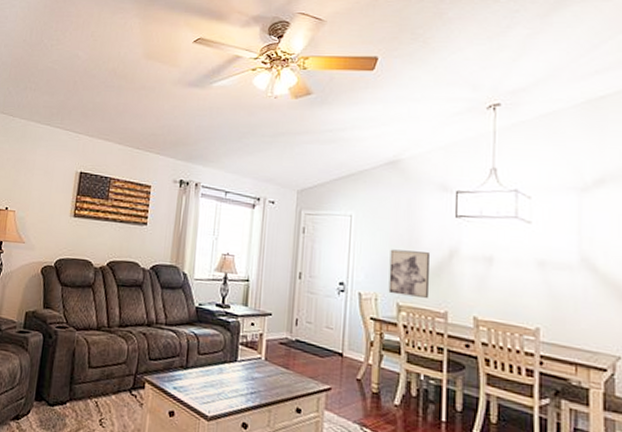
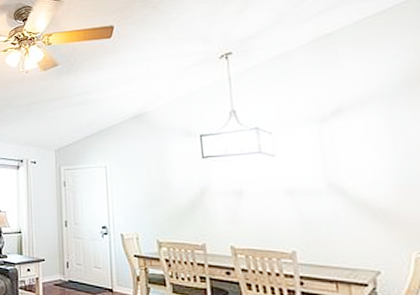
wall art: present [388,249,430,298] -> none [145,192,187,233]

